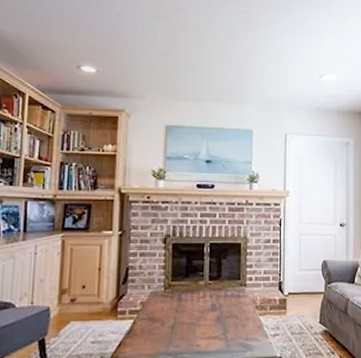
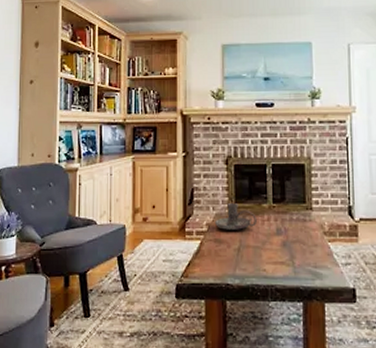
candle holder: none [150,281,192,308] -> present [215,203,257,230]

